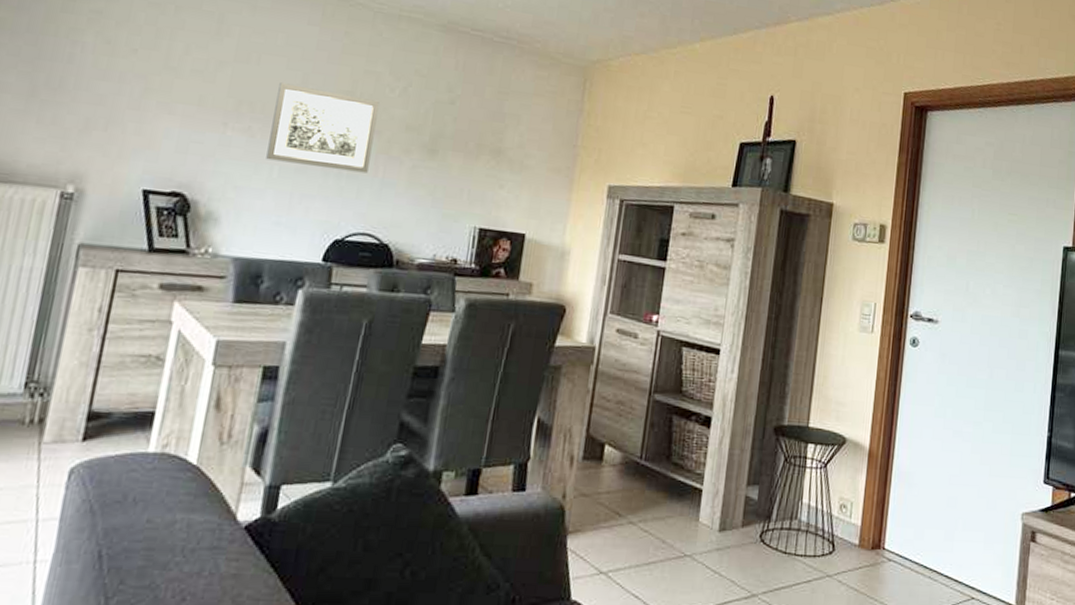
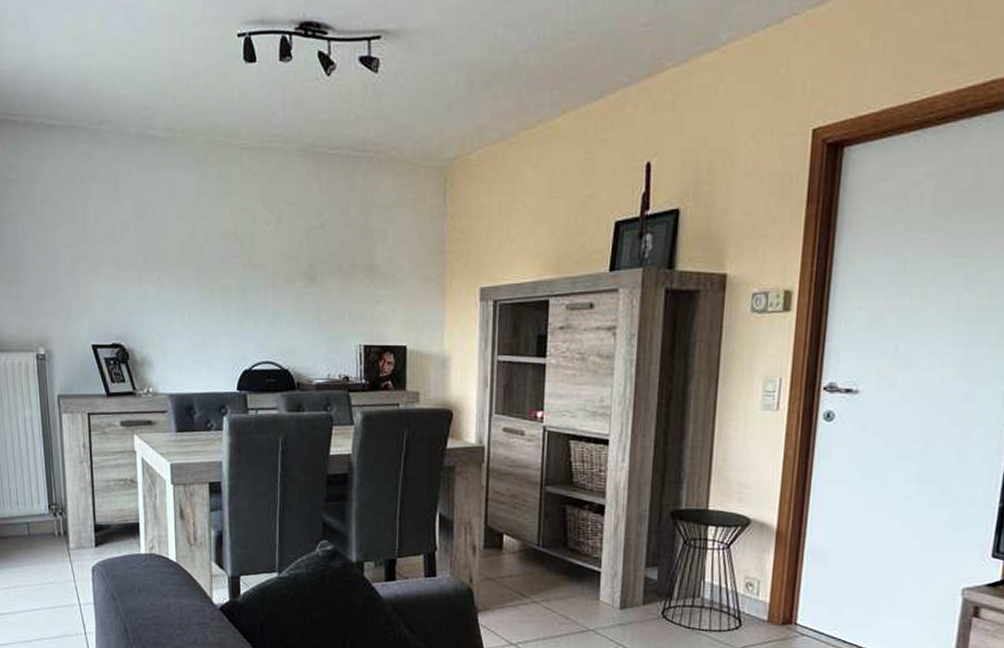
wall art: present [266,82,379,174] -> none [174,233,260,307]

